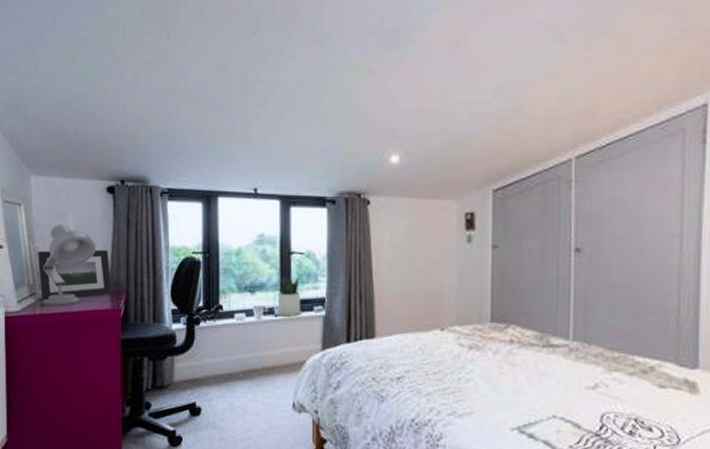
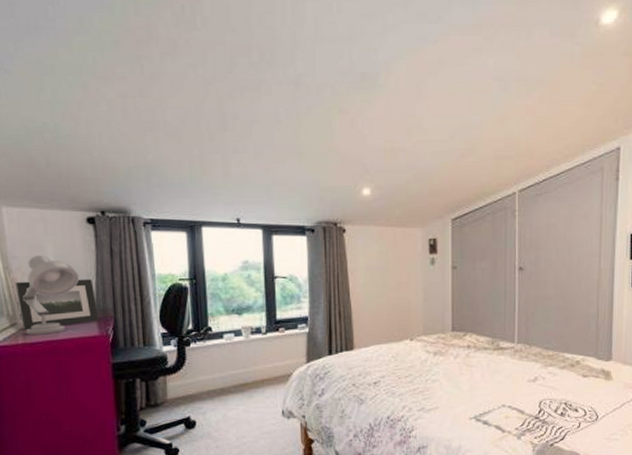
planter: present [276,276,303,318] -> none [263,298,288,336]

